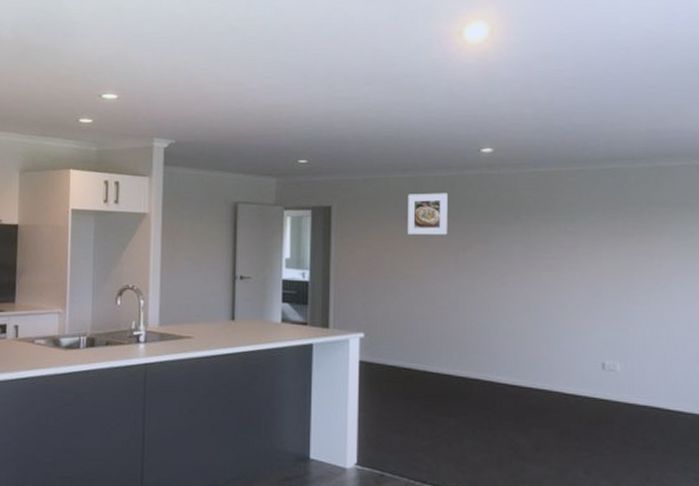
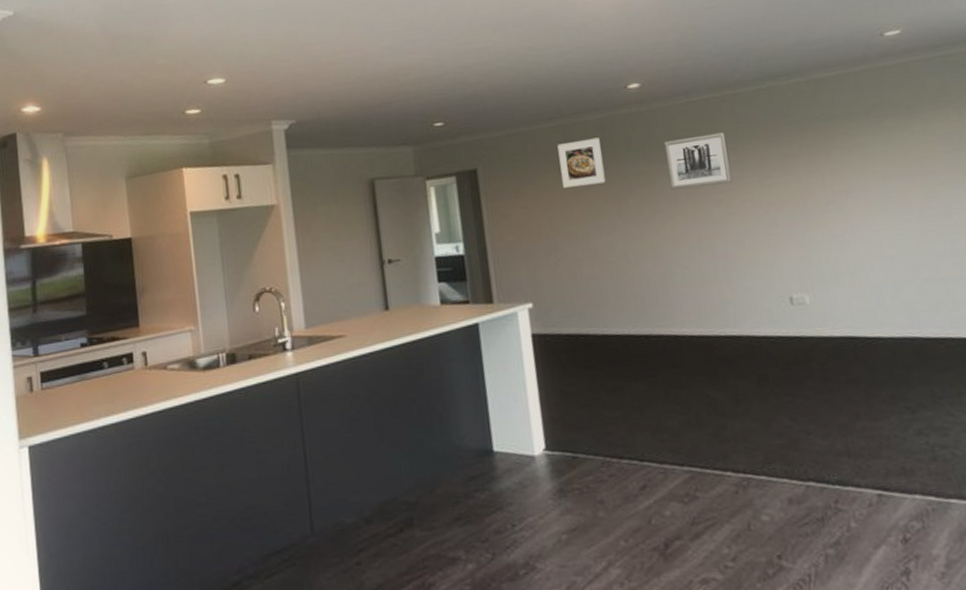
wall art: none [506,204,566,251] -> present [664,132,732,190]

